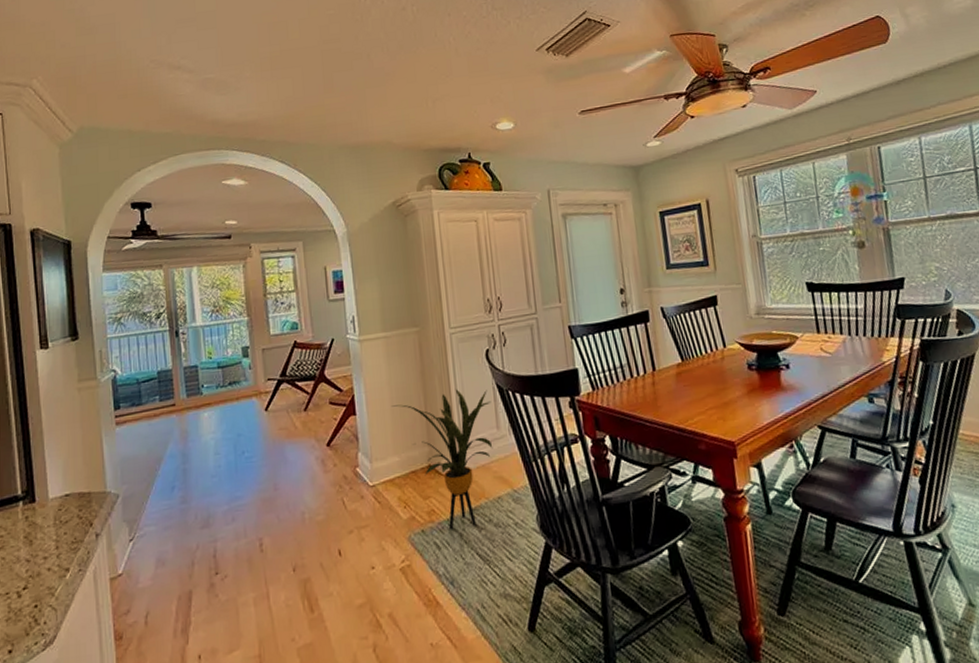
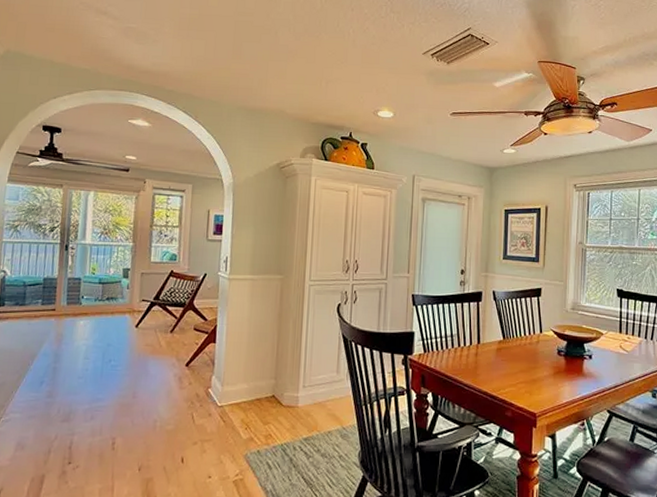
house plant: present [392,389,493,530] -> none [248,334,336,454]

